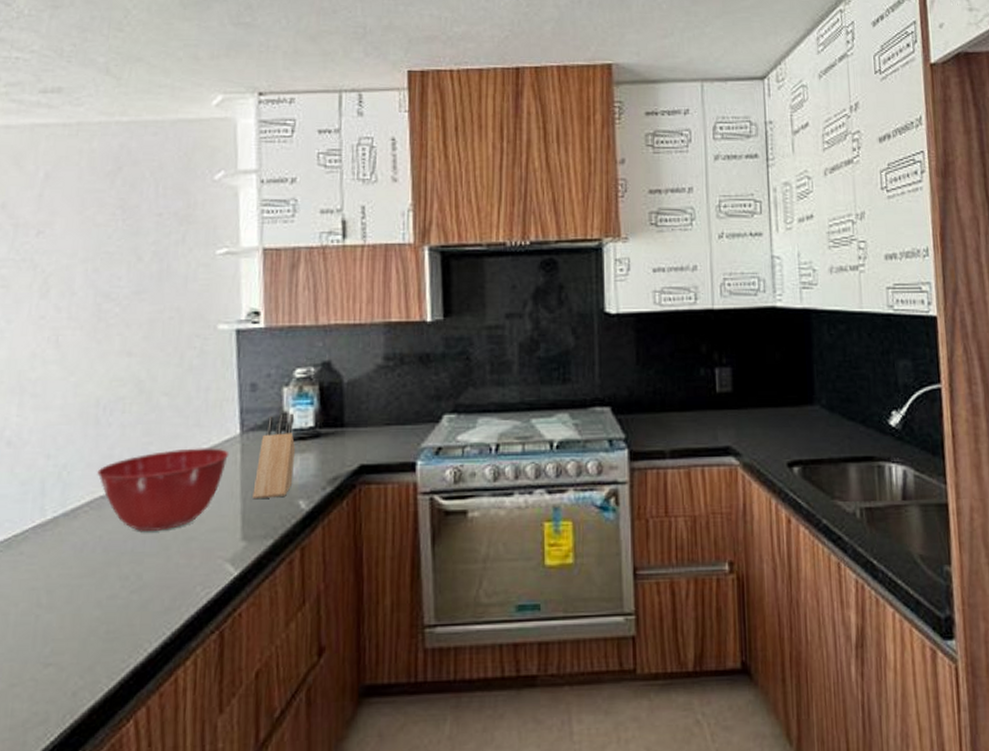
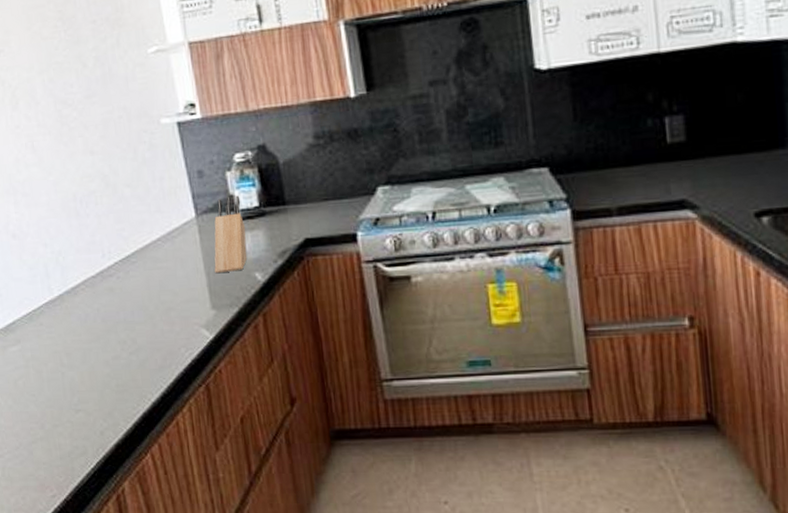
mixing bowl: present [97,448,230,531] -> none [85,230,190,304]

